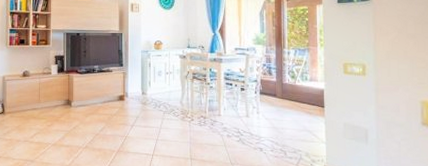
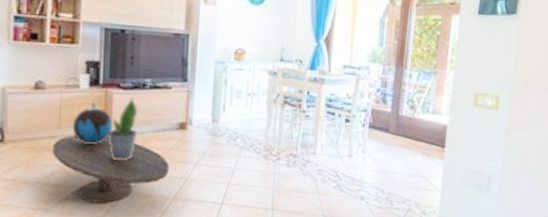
coffee table: none [35,107,114,155] -> present [52,135,170,203]
decorative globe: none [47,84,74,114] -> present [72,103,113,145]
potted plant: none [71,79,91,125] -> present [108,97,139,161]

